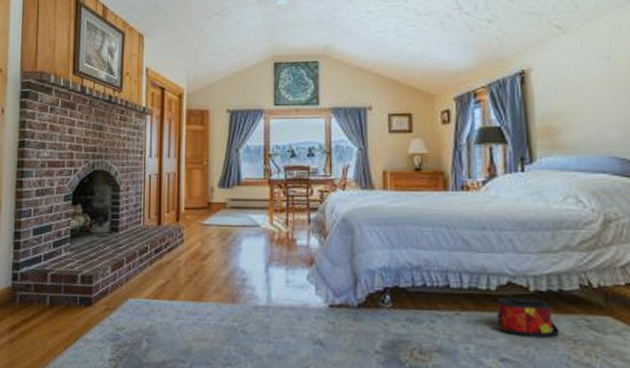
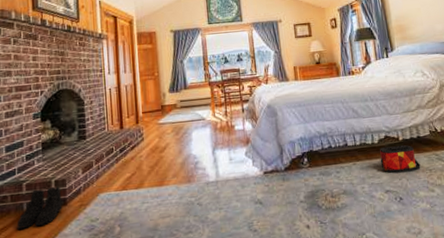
boots: none [38,282,87,325] -> present [17,187,63,229]

